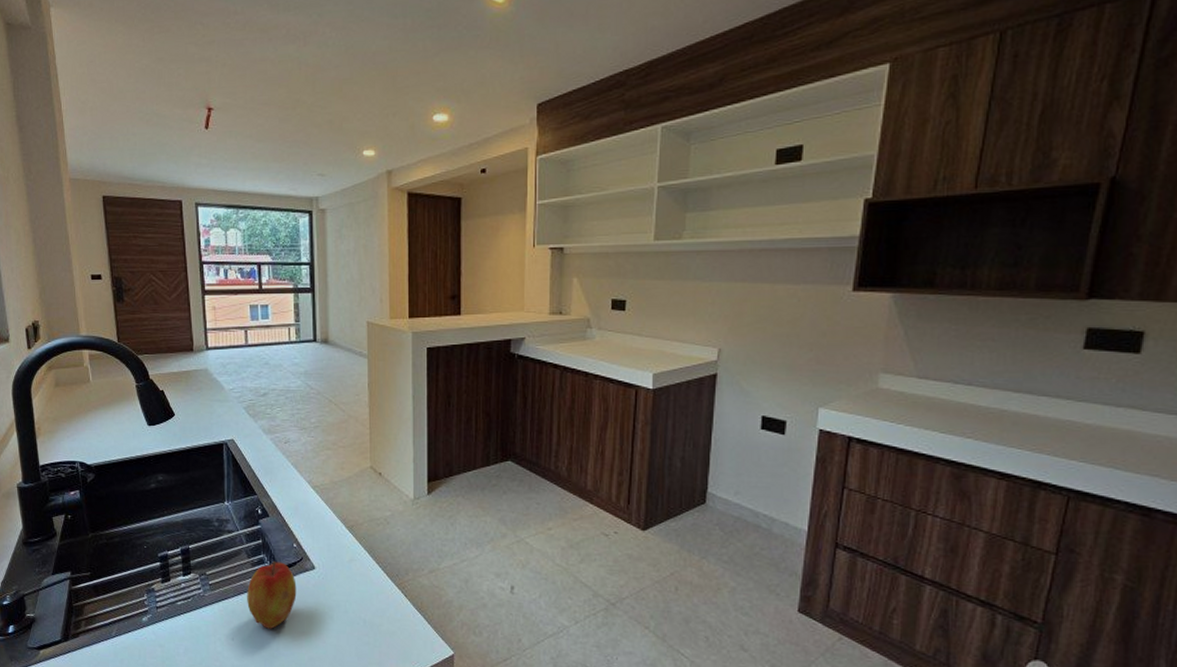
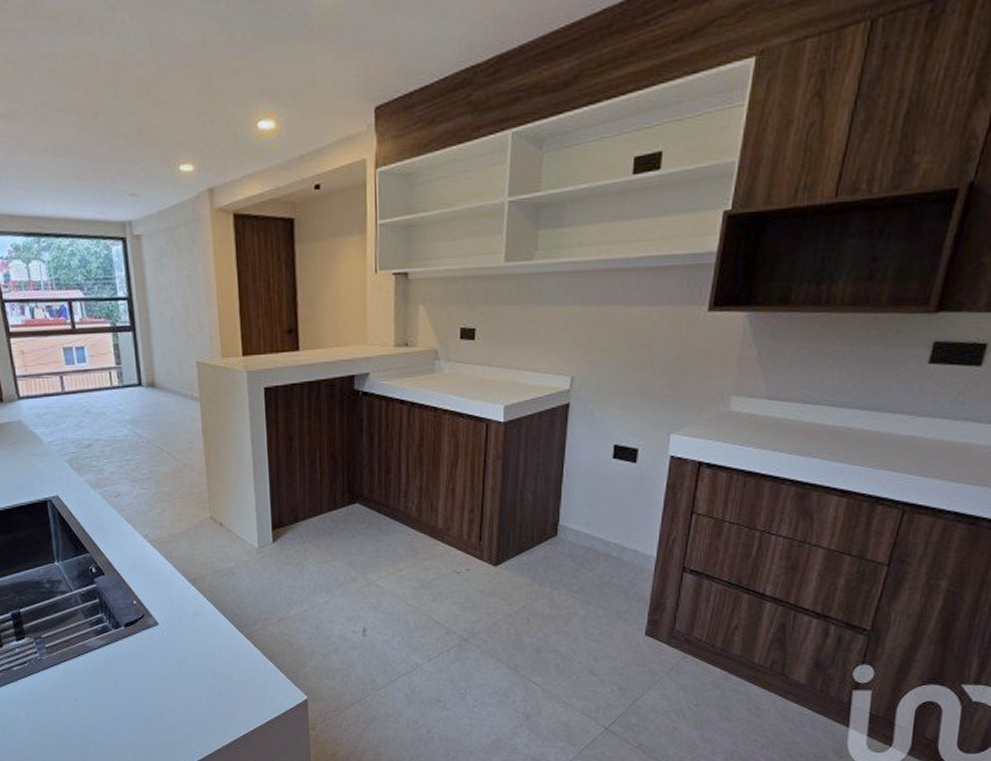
apple: present [247,561,297,629] -> none [87,620,141,687]

